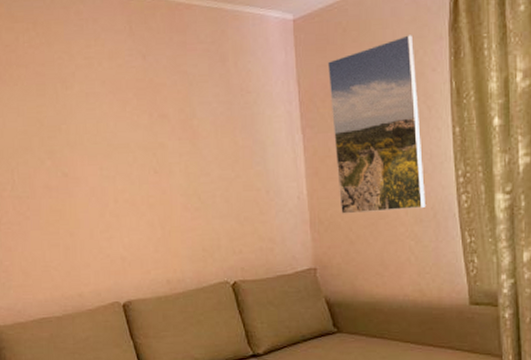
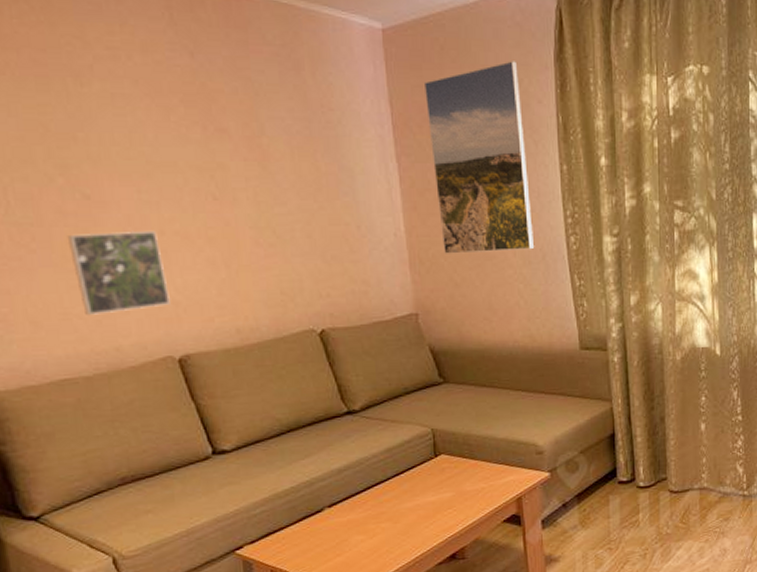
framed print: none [50,199,119,267] -> present [67,230,170,315]

